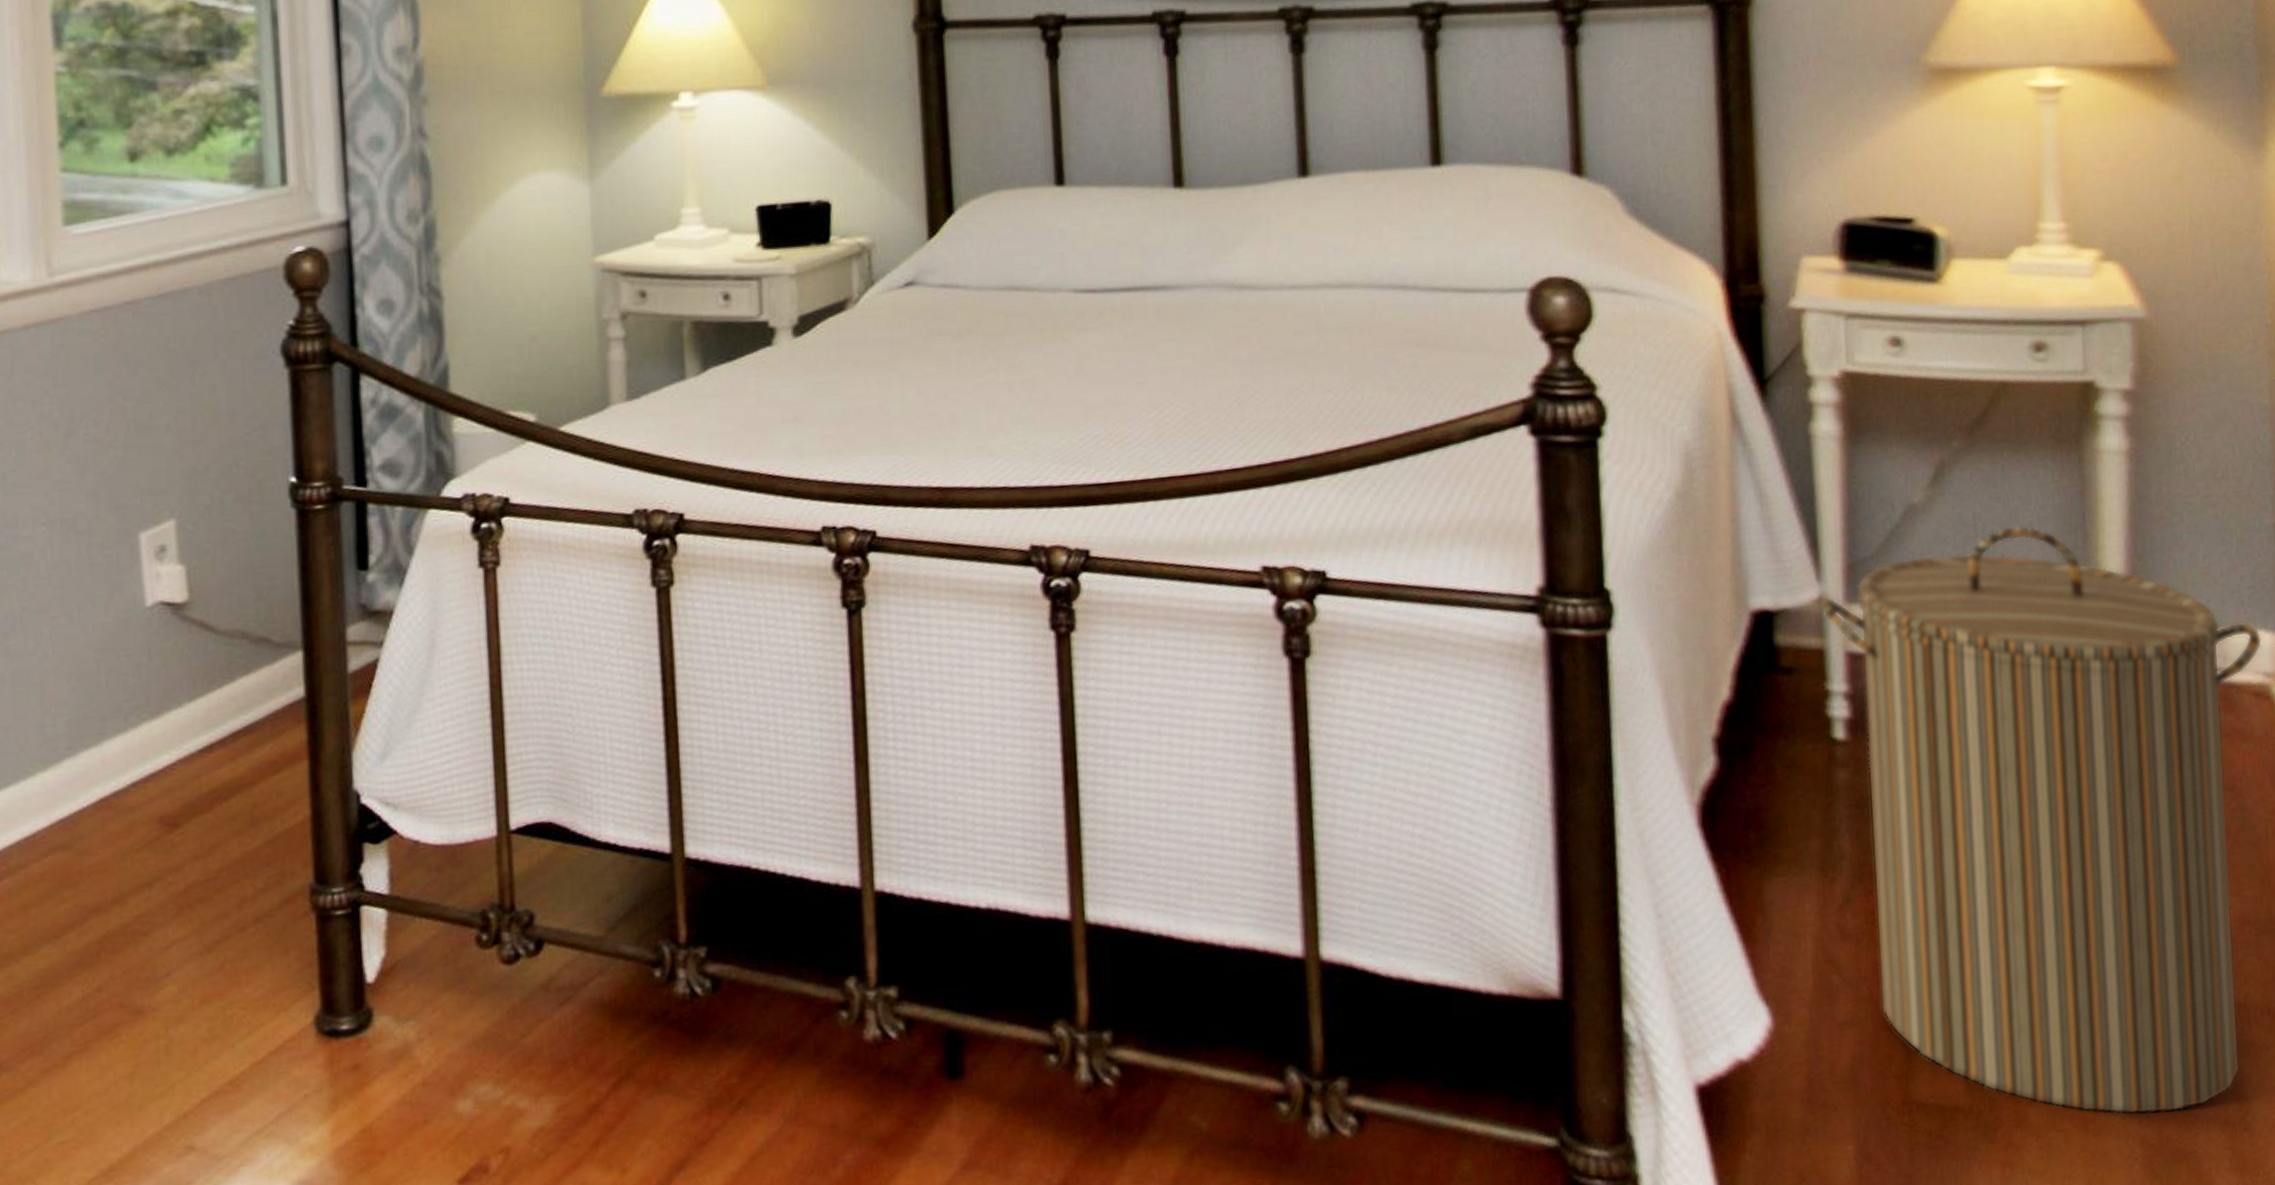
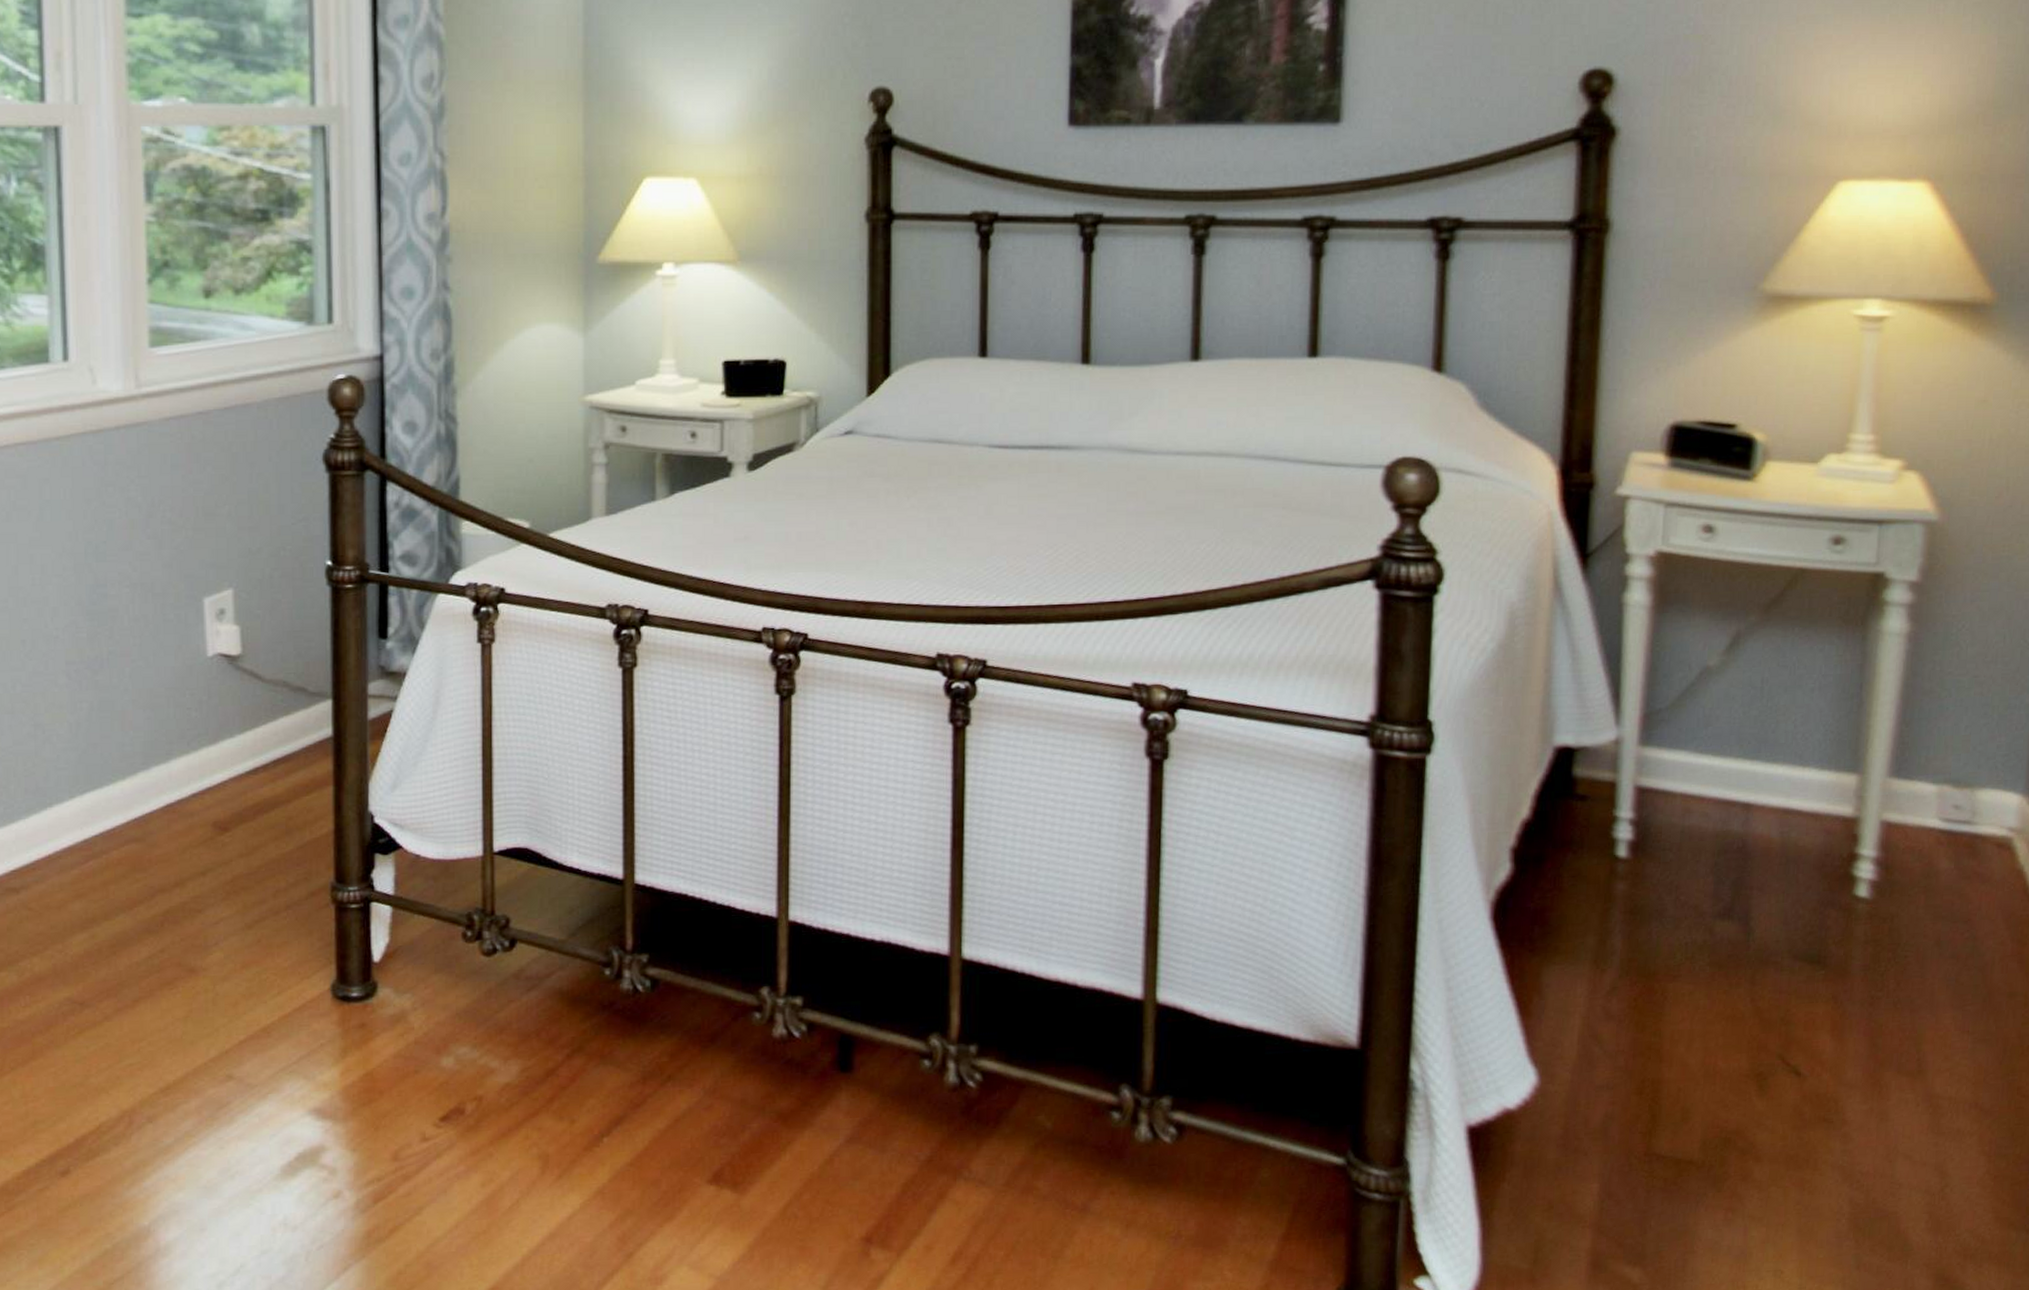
laundry hamper: present [1818,525,2263,1115] -> none [1615,691,2011,1180]

